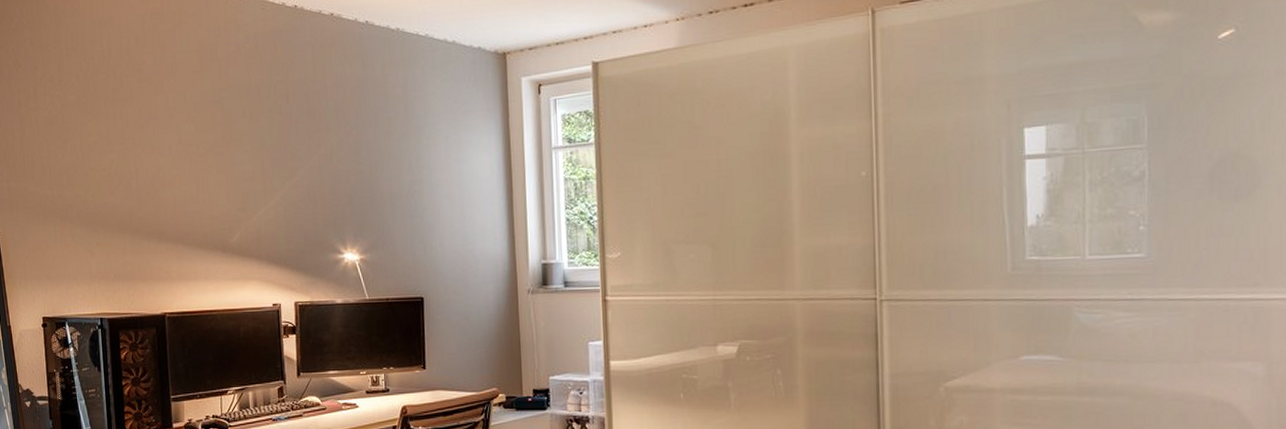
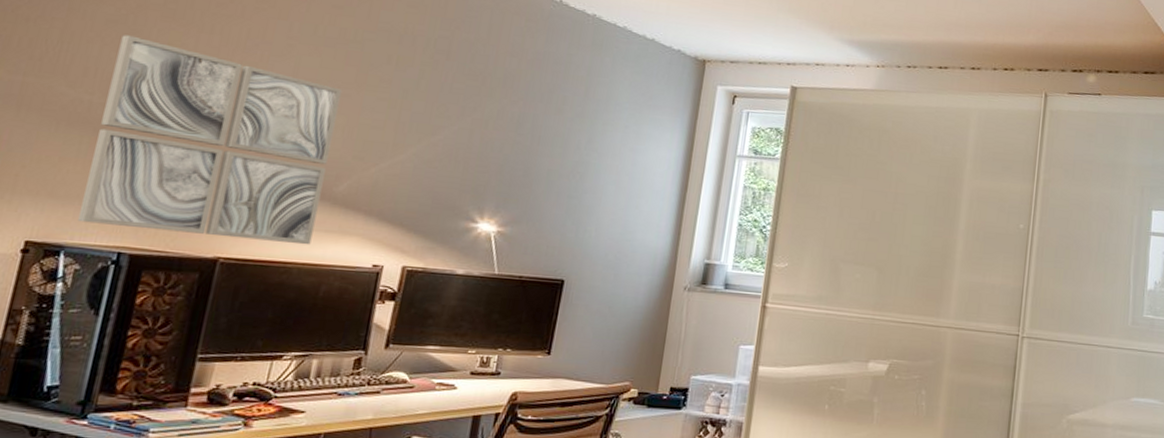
wall art: none [58,133,225,297] -> present [77,35,342,245]

